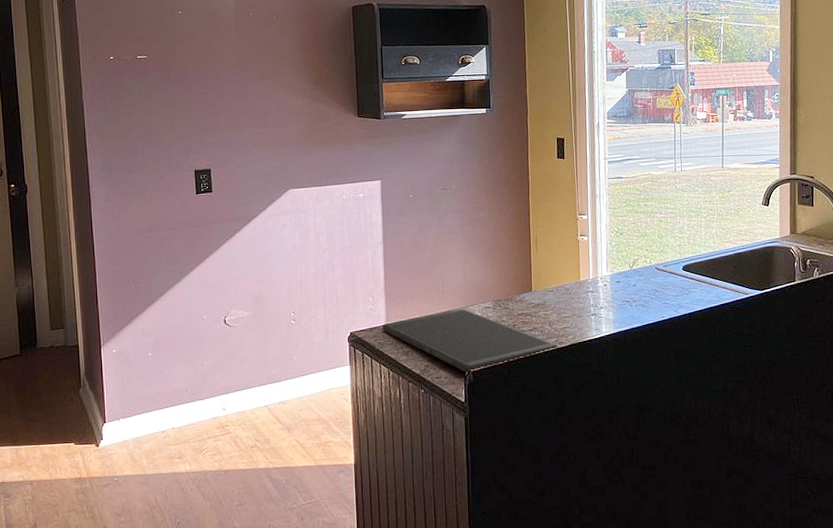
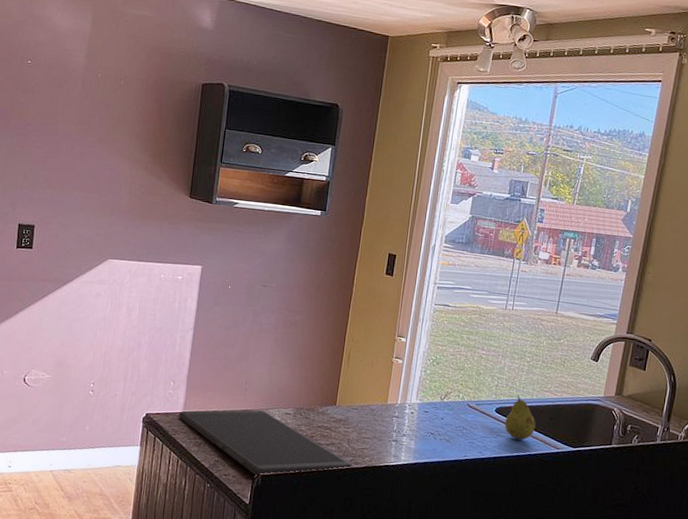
fruit: none [693,249,722,292] -> present [504,394,536,440]

